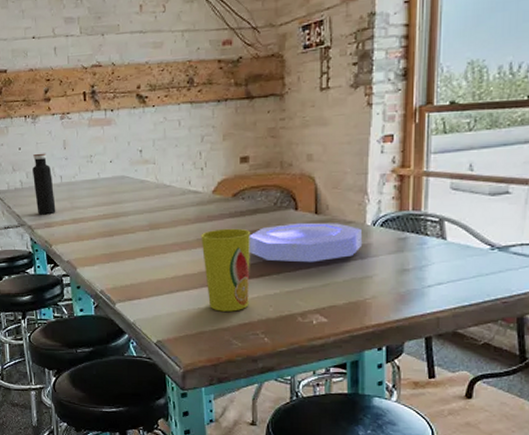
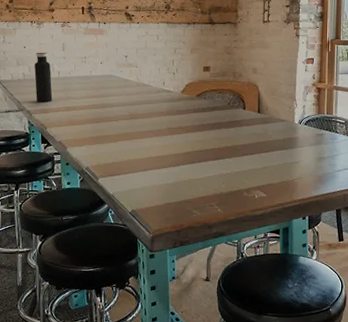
cup: present [201,228,251,312] -> none [171,121,210,187]
bowl: present [248,222,363,263] -> none [208,119,292,150]

